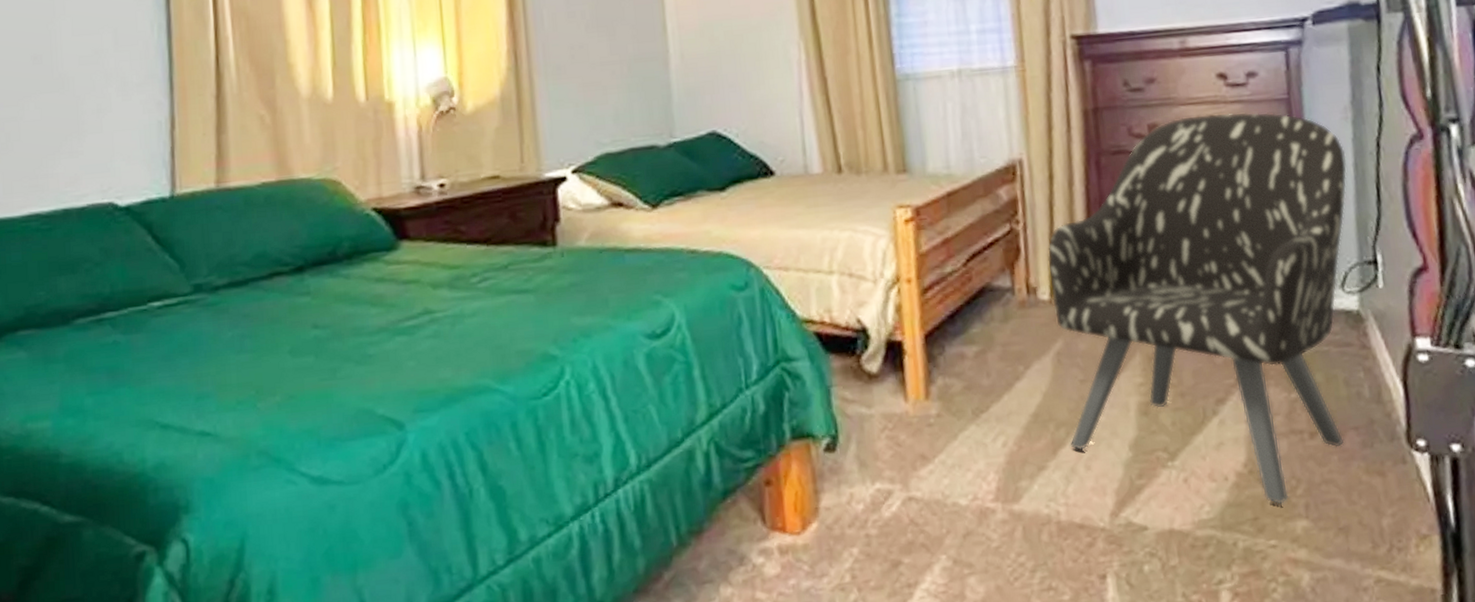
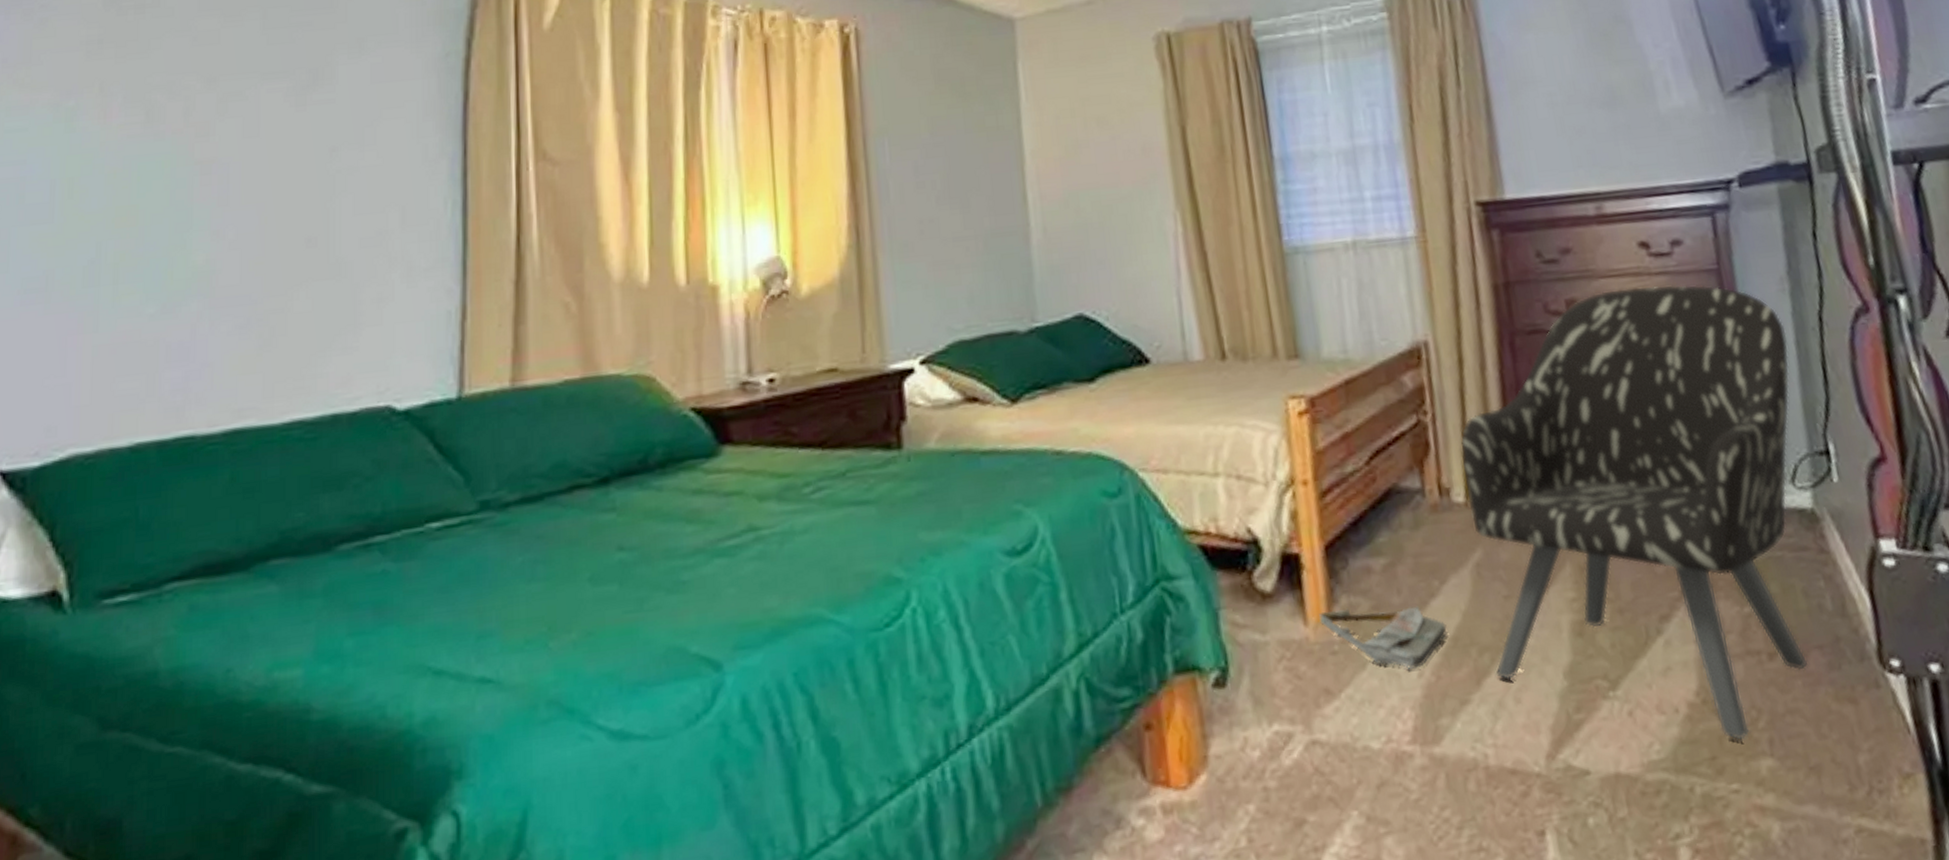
bag: none [918,387,1029,440] -> present [1319,606,1447,670]

